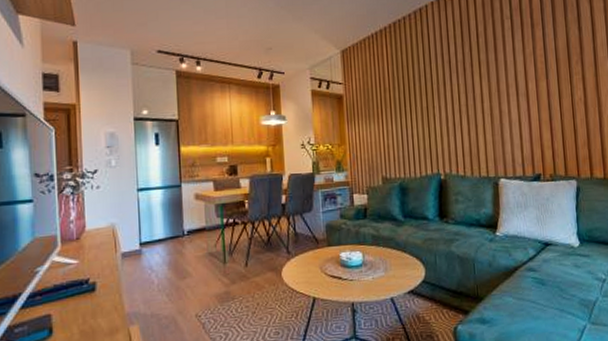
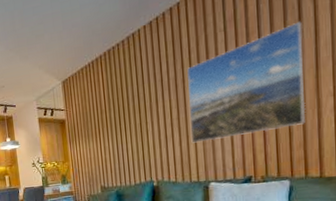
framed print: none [475,19,588,134] -> present [187,21,306,143]

